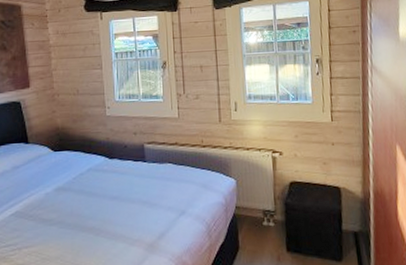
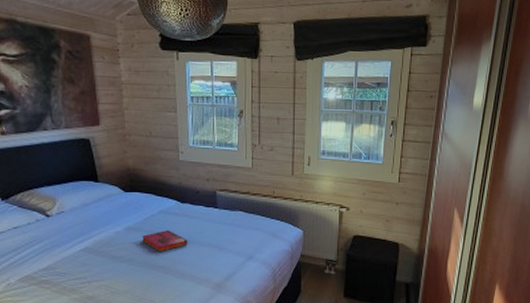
hardback book: none [72,188,118,213] -> present [142,230,188,253]

